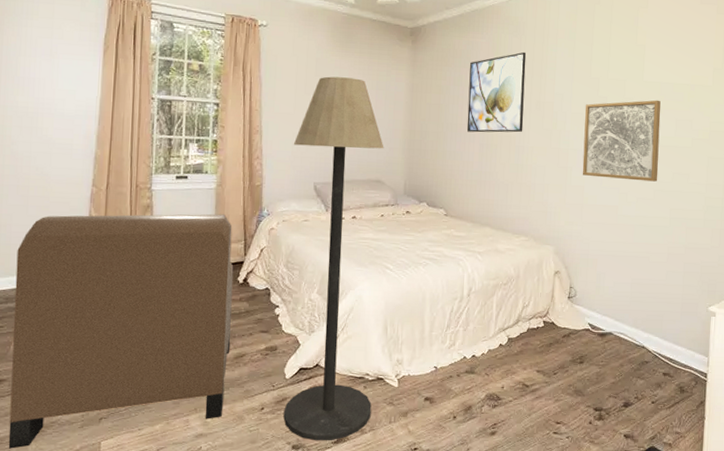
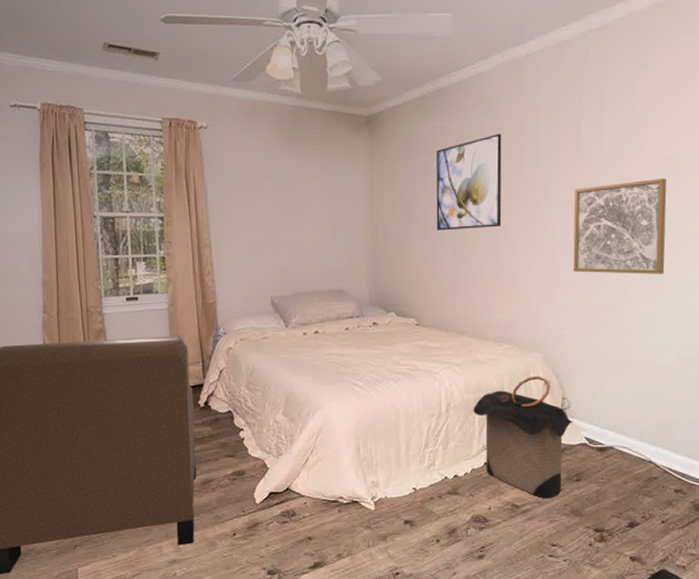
floor lamp: present [283,76,384,441] -> none [246,178,348,566]
laundry hamper: none [492,266,579,379] -> present [473,375,574,499]

